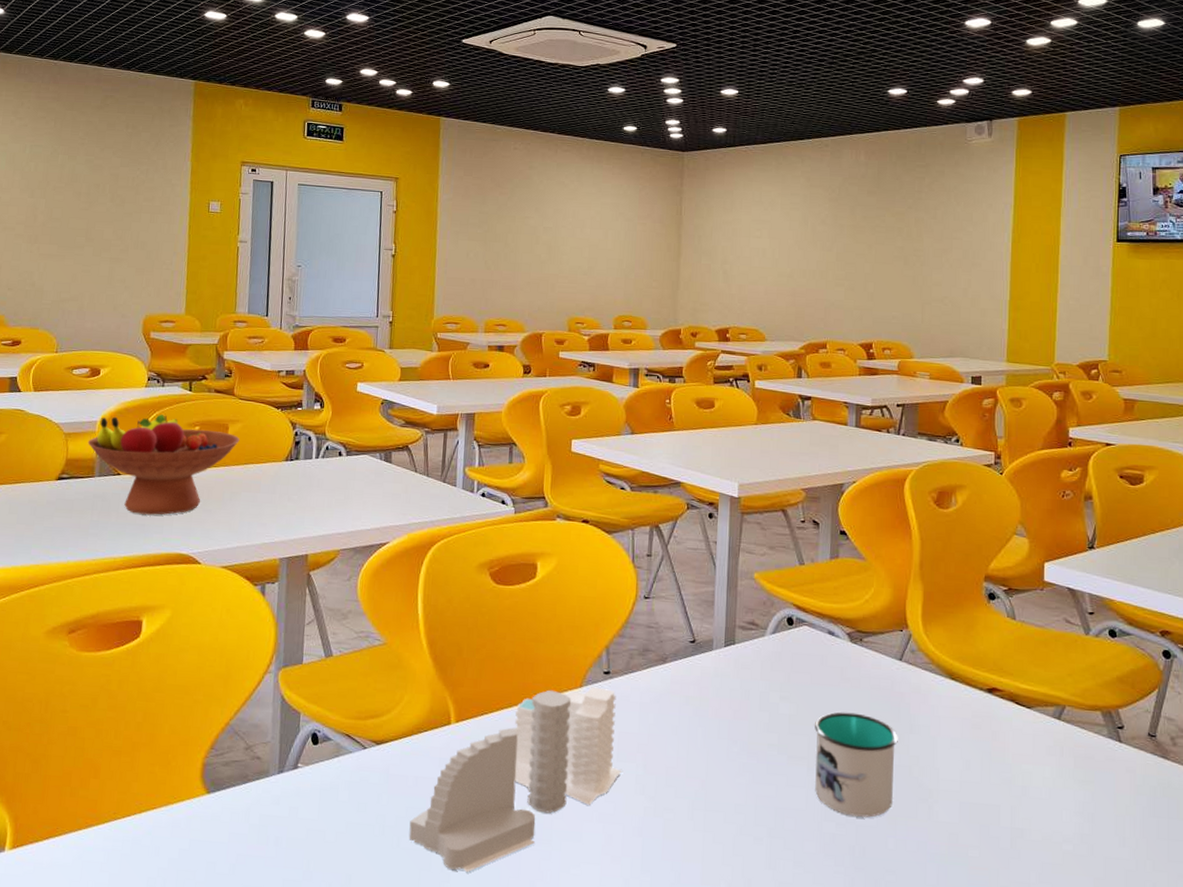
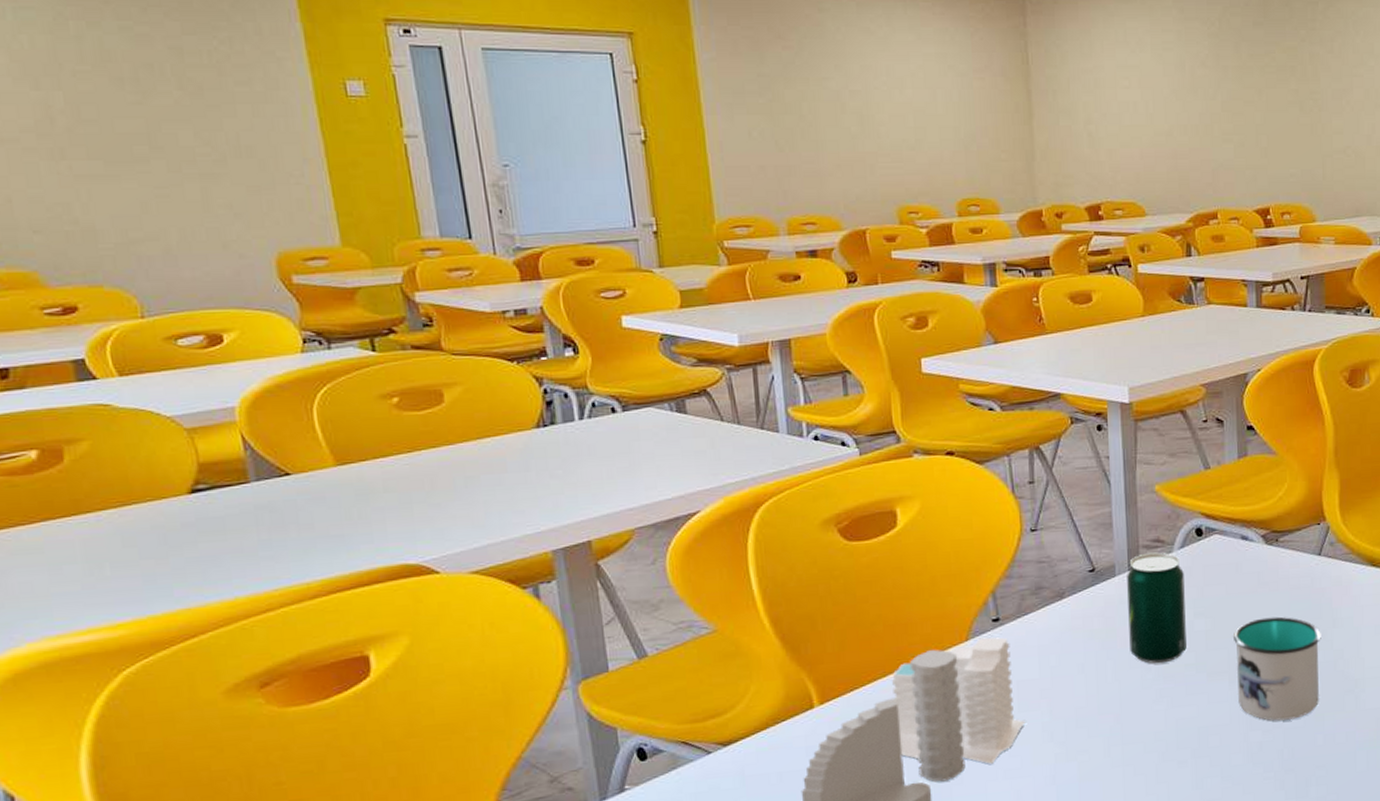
fruit bowl: present [87,414,240,515] -> none [226,387,463,523]
beverage can: none [719,633,774,739] -> present [1127,552,1187,664]

